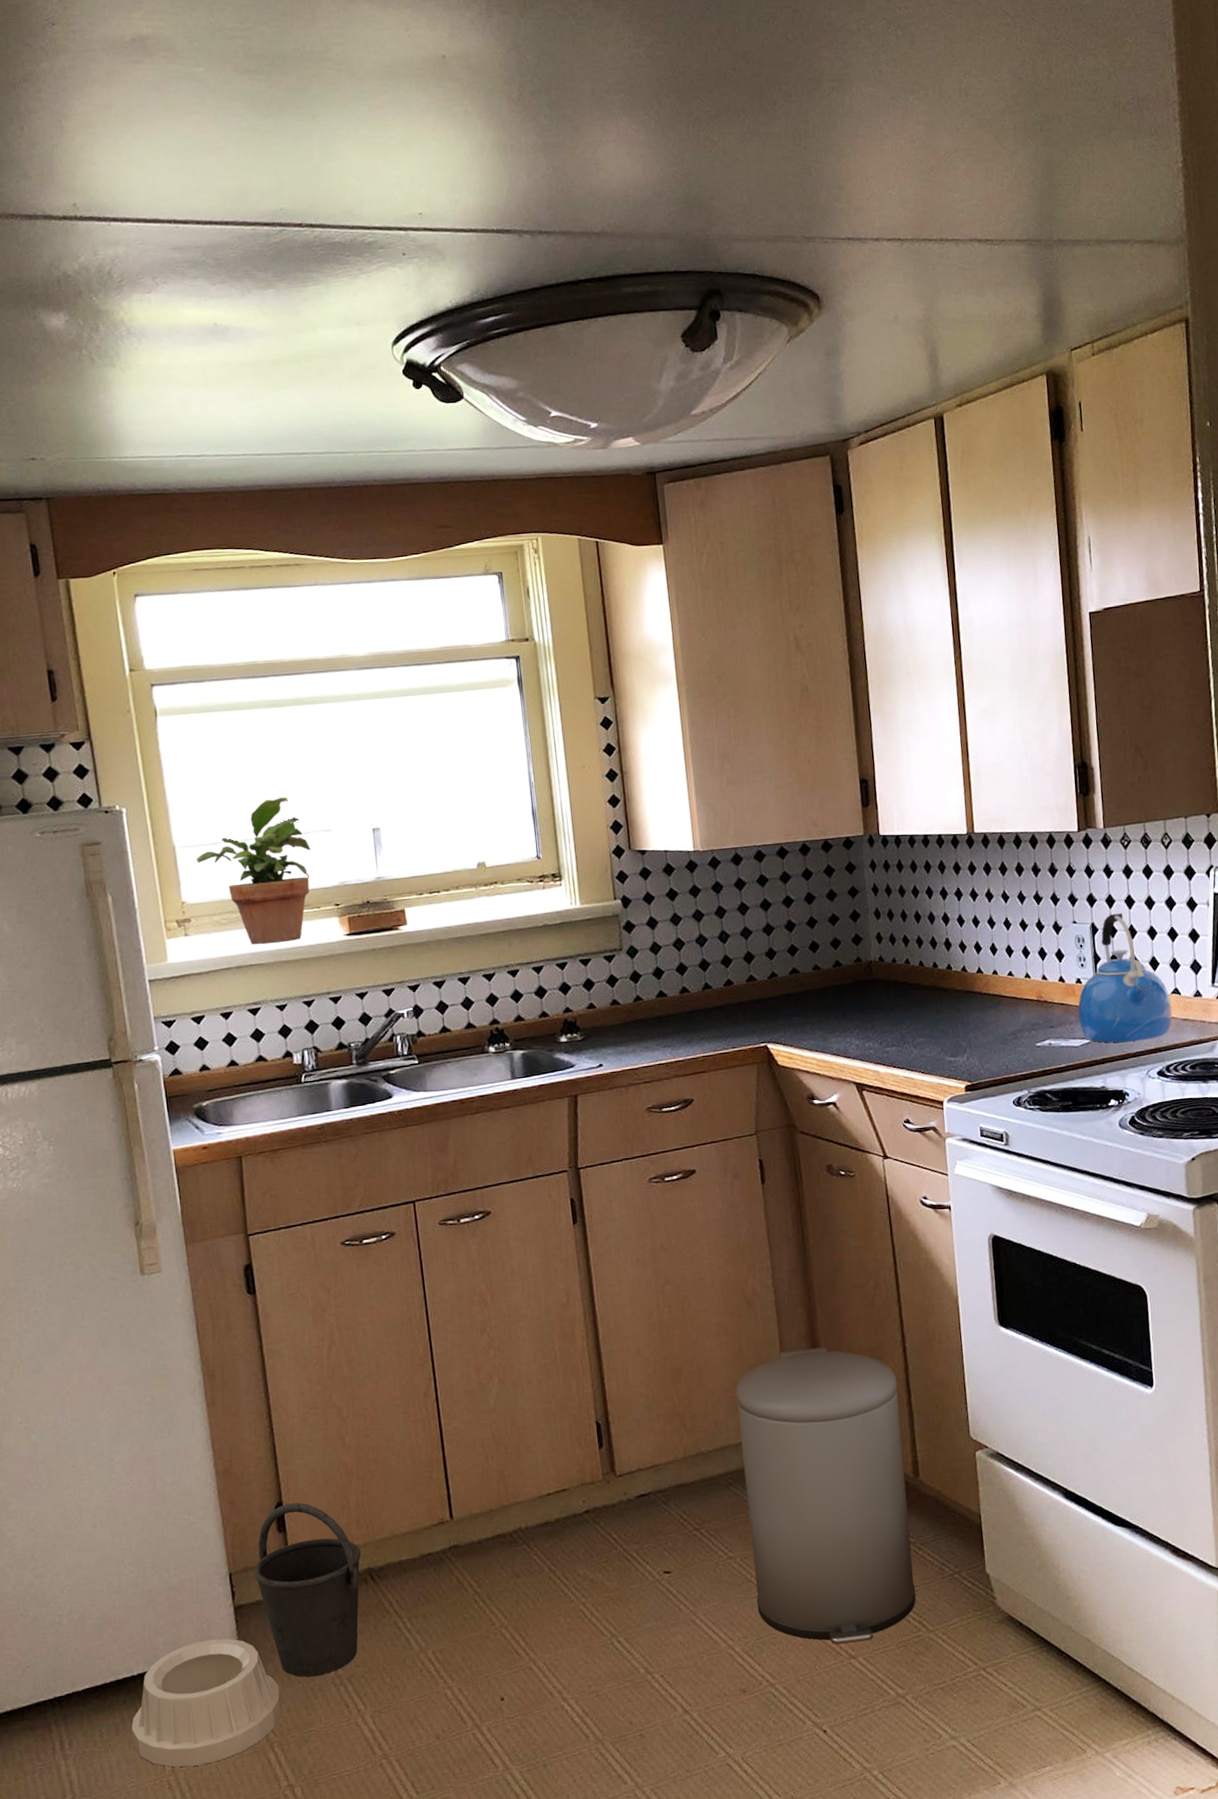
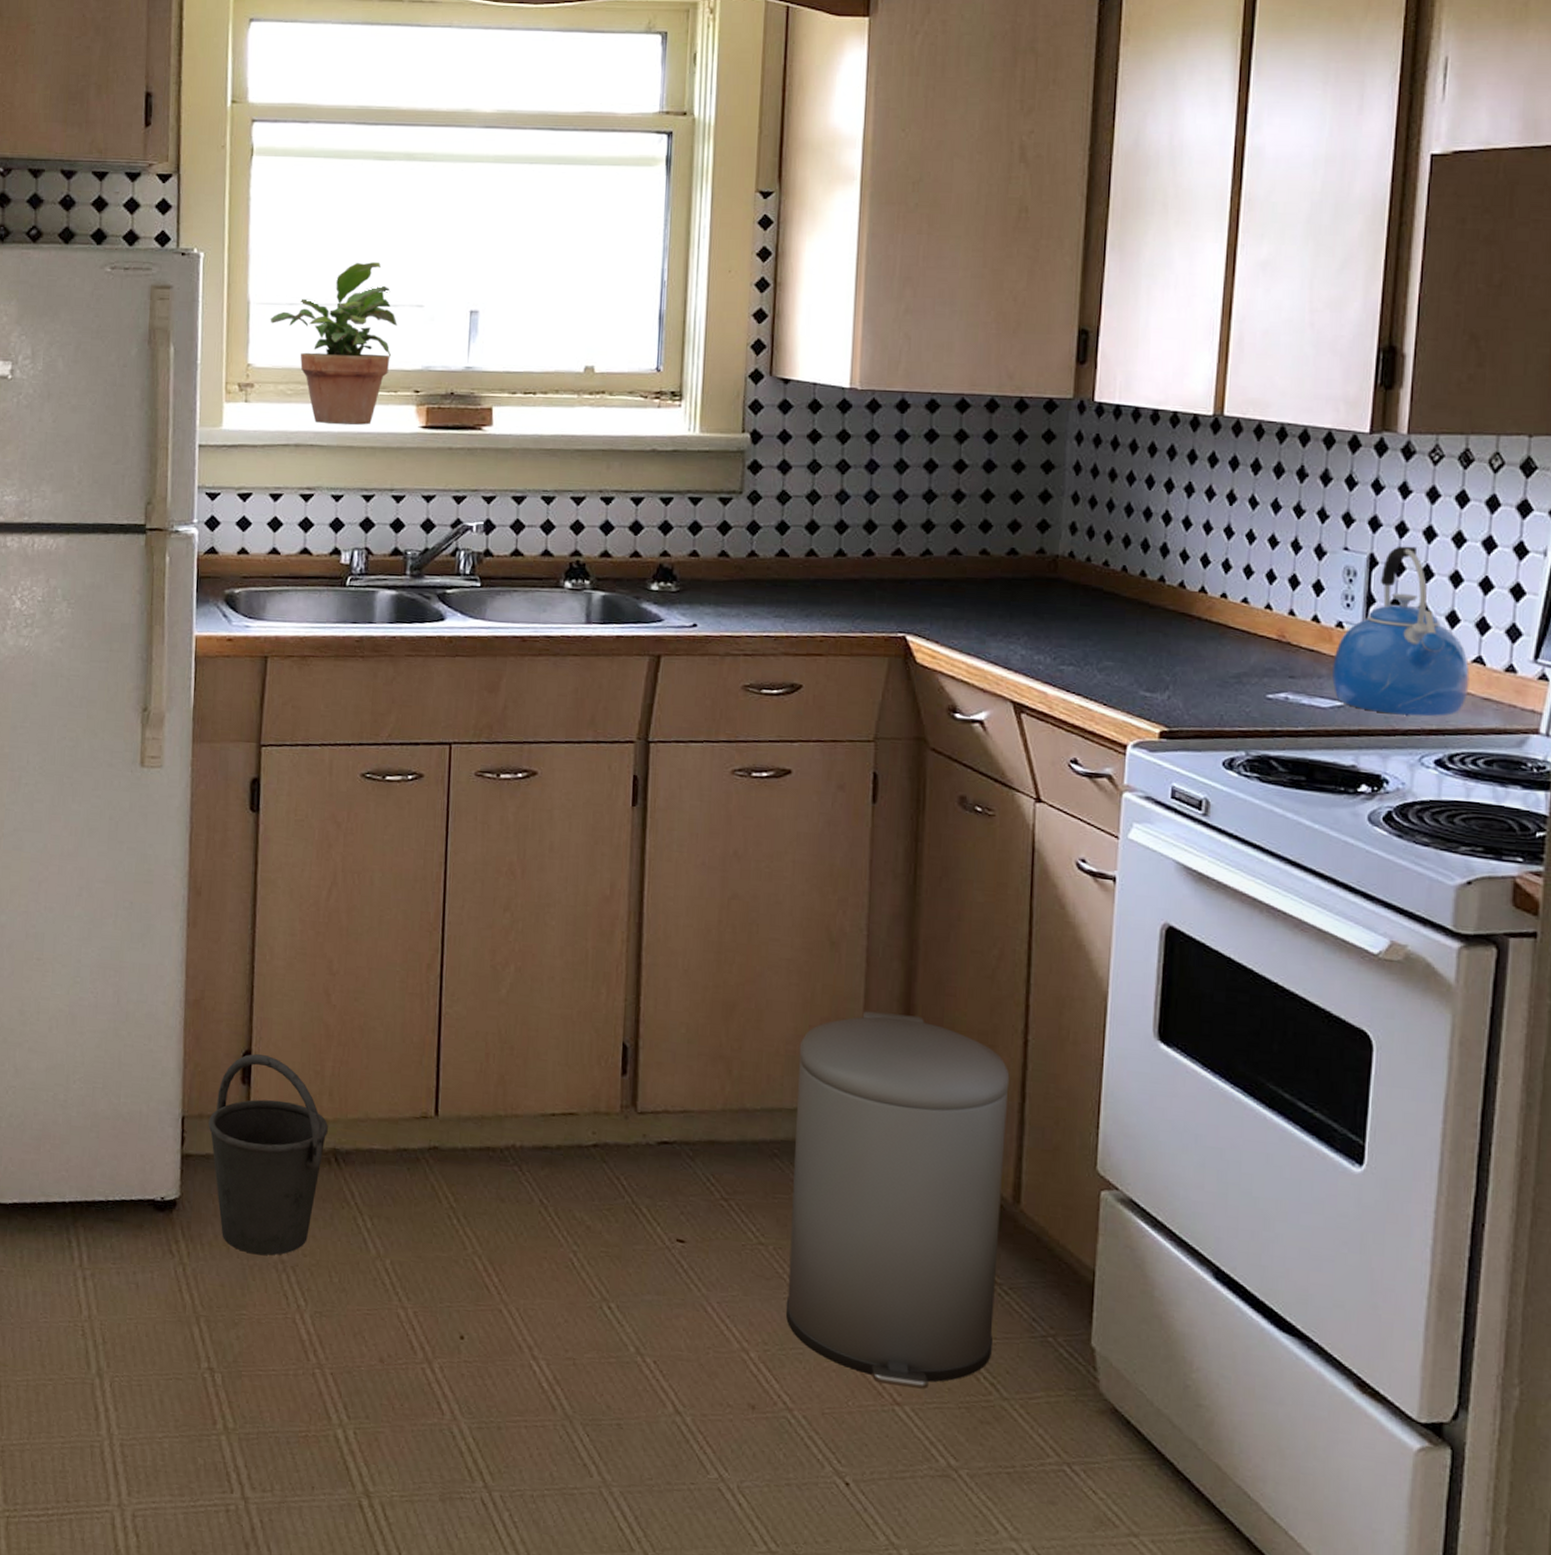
pet bowl: present [131,1638,281,1768] -> none [53,1182,217,1321]

